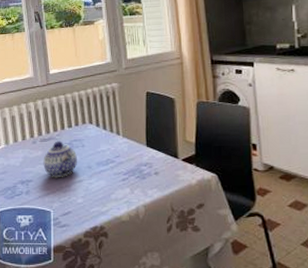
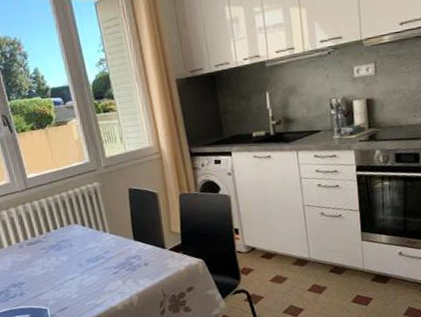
teapot: present [43,141,77,178] -> none [32,243,68,278]

